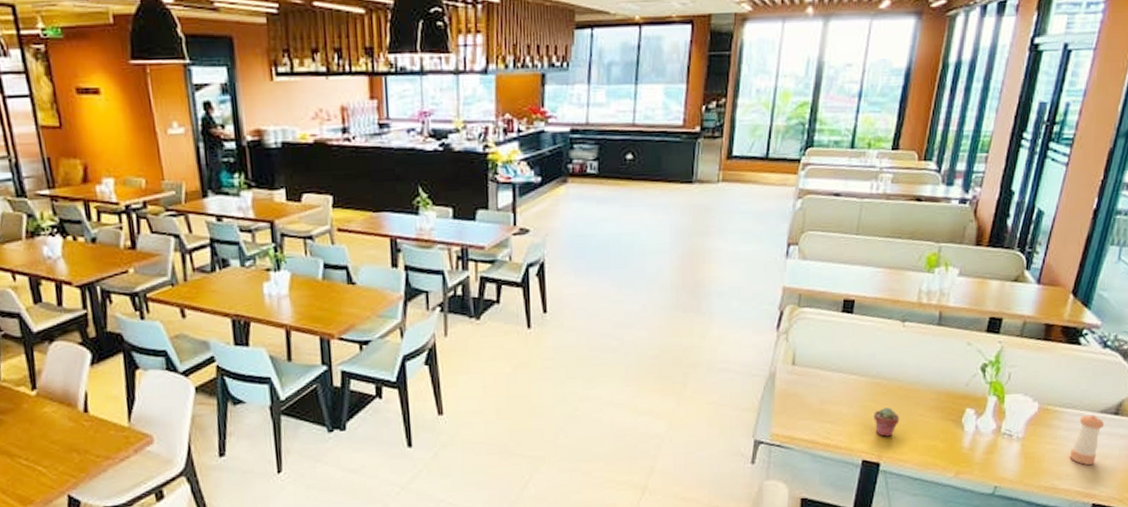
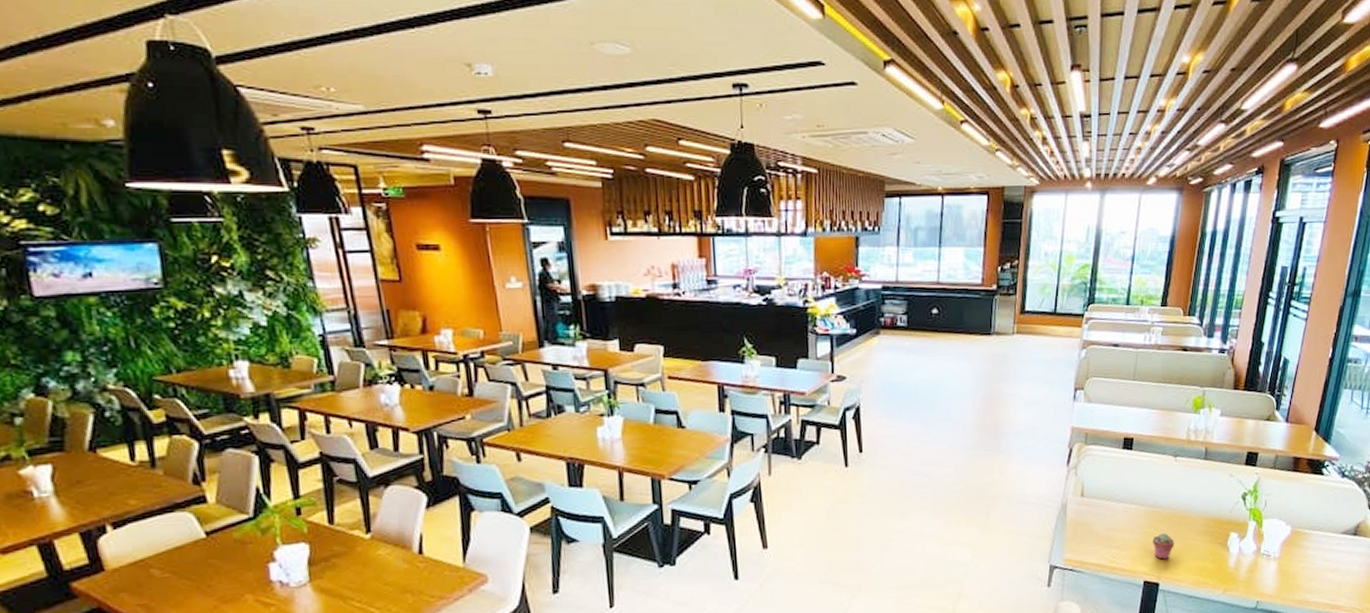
pepper shaker: present [1069,414,1105,465] -> none [1318,535,1346,580]

